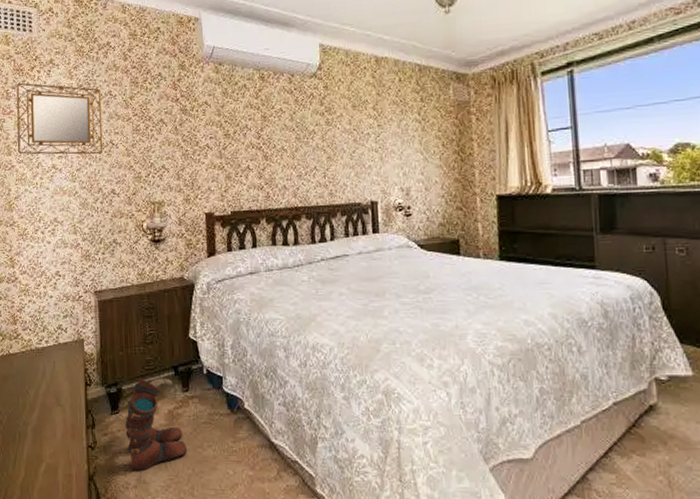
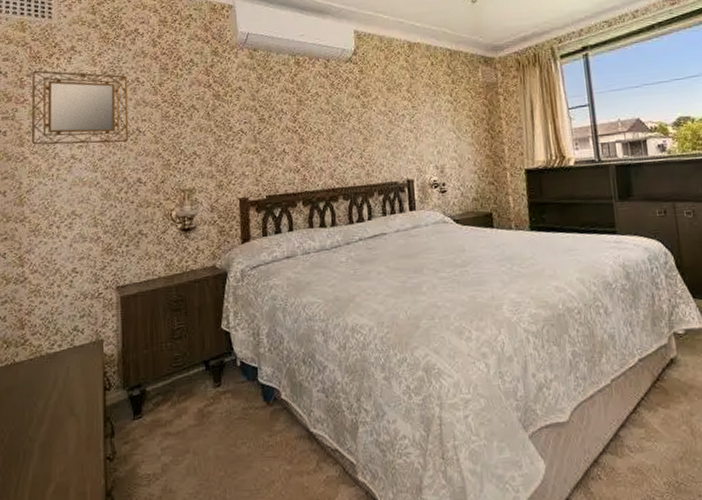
boots: present [125,378,188,472] -> none [149,374,219,481]

